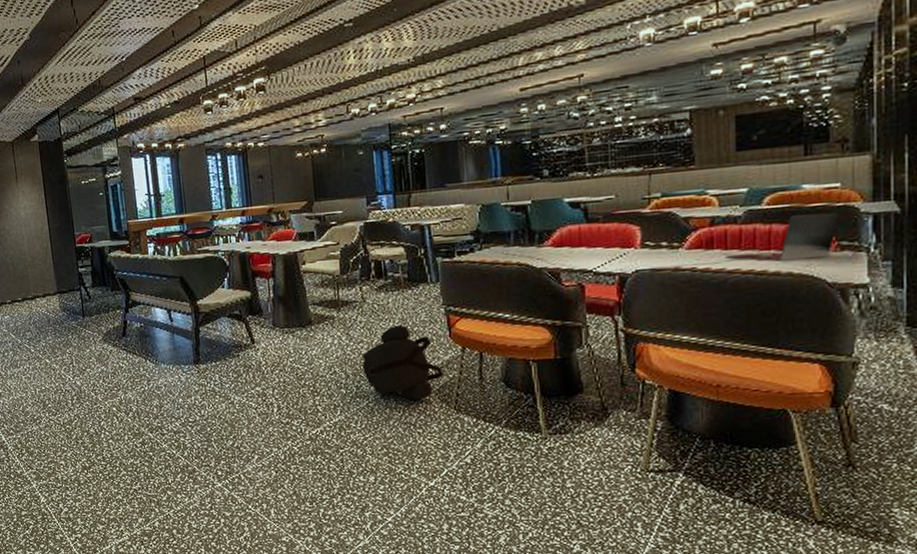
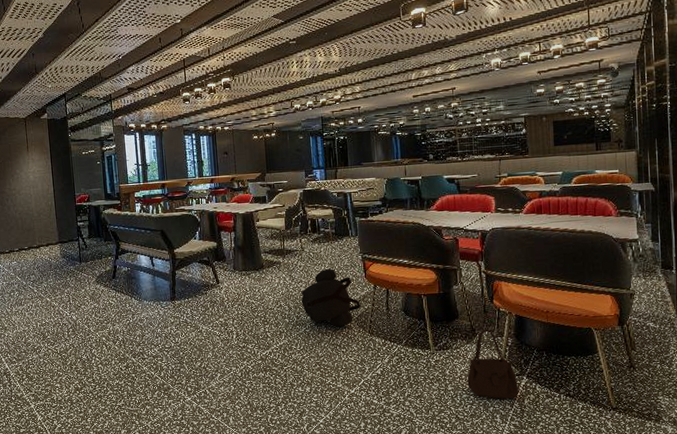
handbag: none [594,408,672,502] -> present [467,329,519,399]
laptop: present [726,212,841,262] -> none [550,190,620,223]

